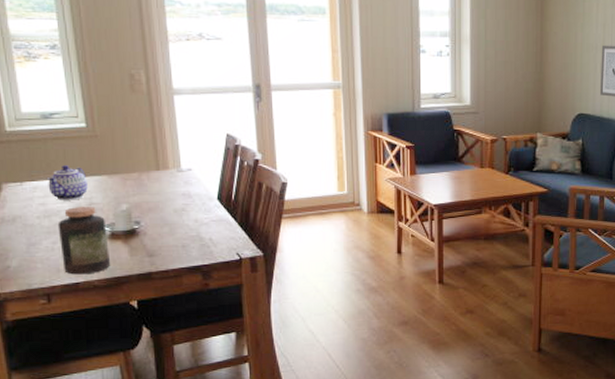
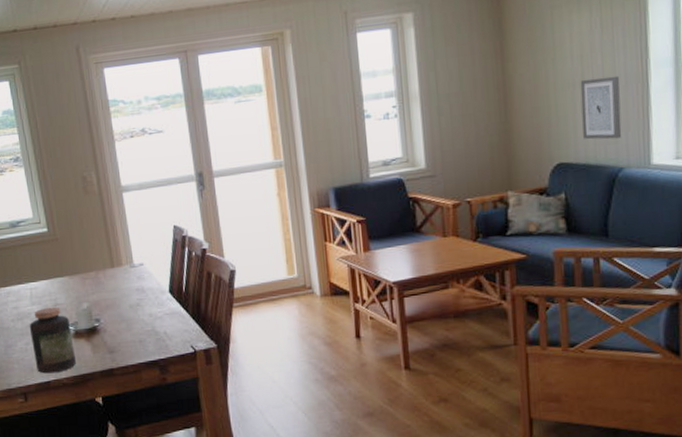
teapot: present [48,165,88,200] -> none [18,269,53,303]

